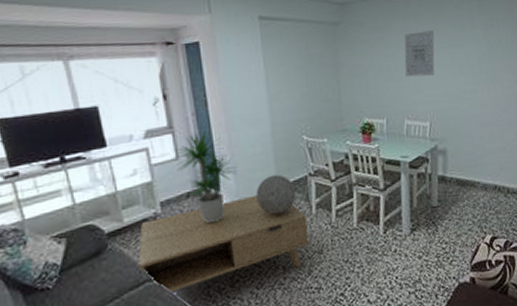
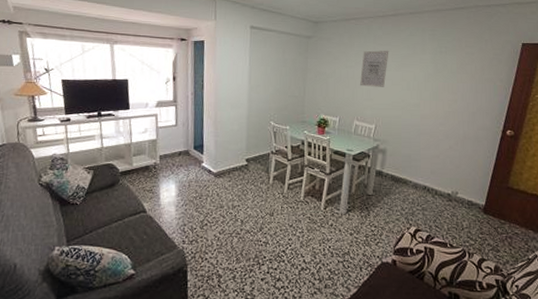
coffee table: present [138,194,309,295] -> none [138,161,265,225]
potted plant: present [174,130,237,224] -> none [174,107,218,178]
decorative sphere: present [256,174,296,215] -> none [229,148,260,179]

